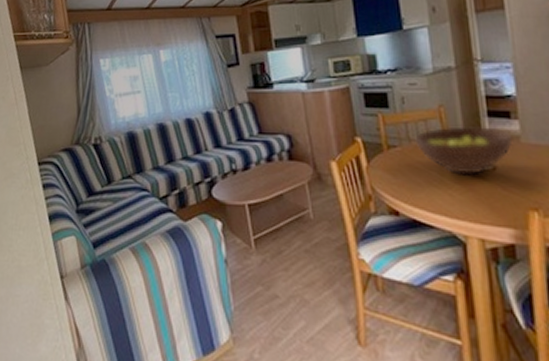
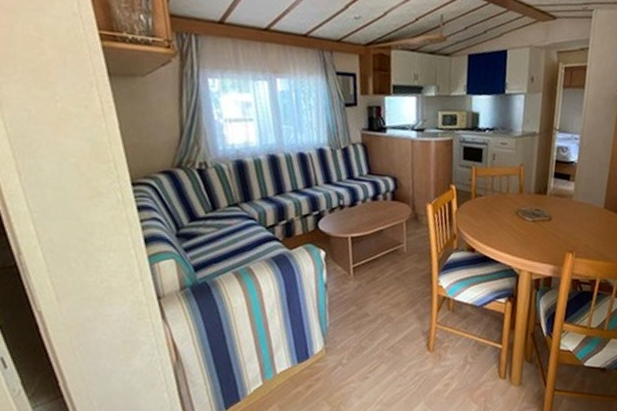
fruit bowl: present [415,126,513,175] -> none [497,183,568,223]

